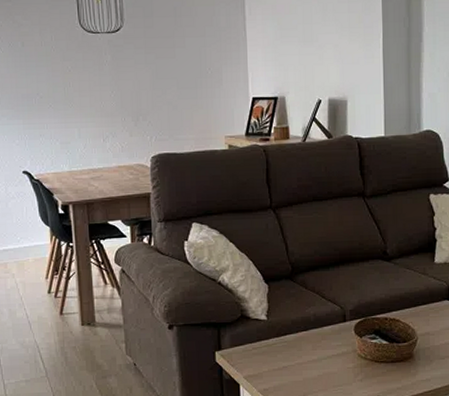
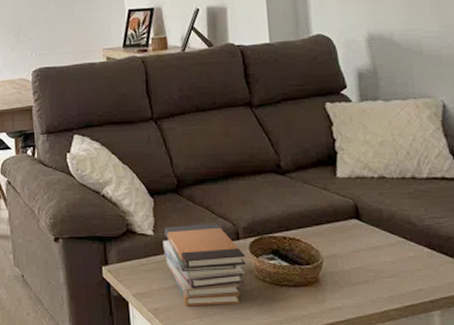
book stack: none [275,307,350,386] -> present [163,223,246,307]

